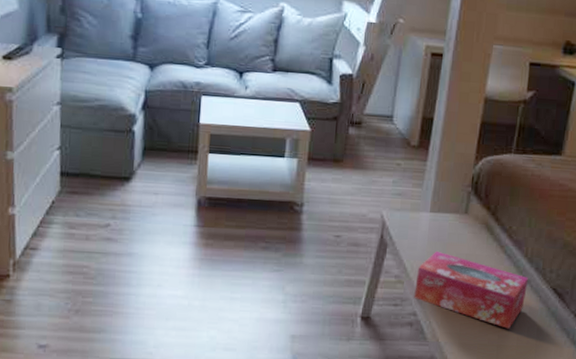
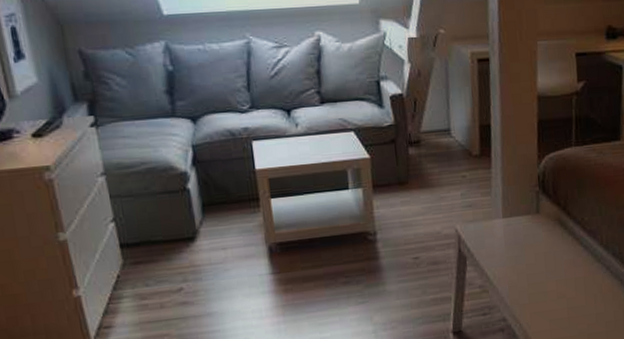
tissue box: present [414,250,528,329] -> none [500,254,608,317]

